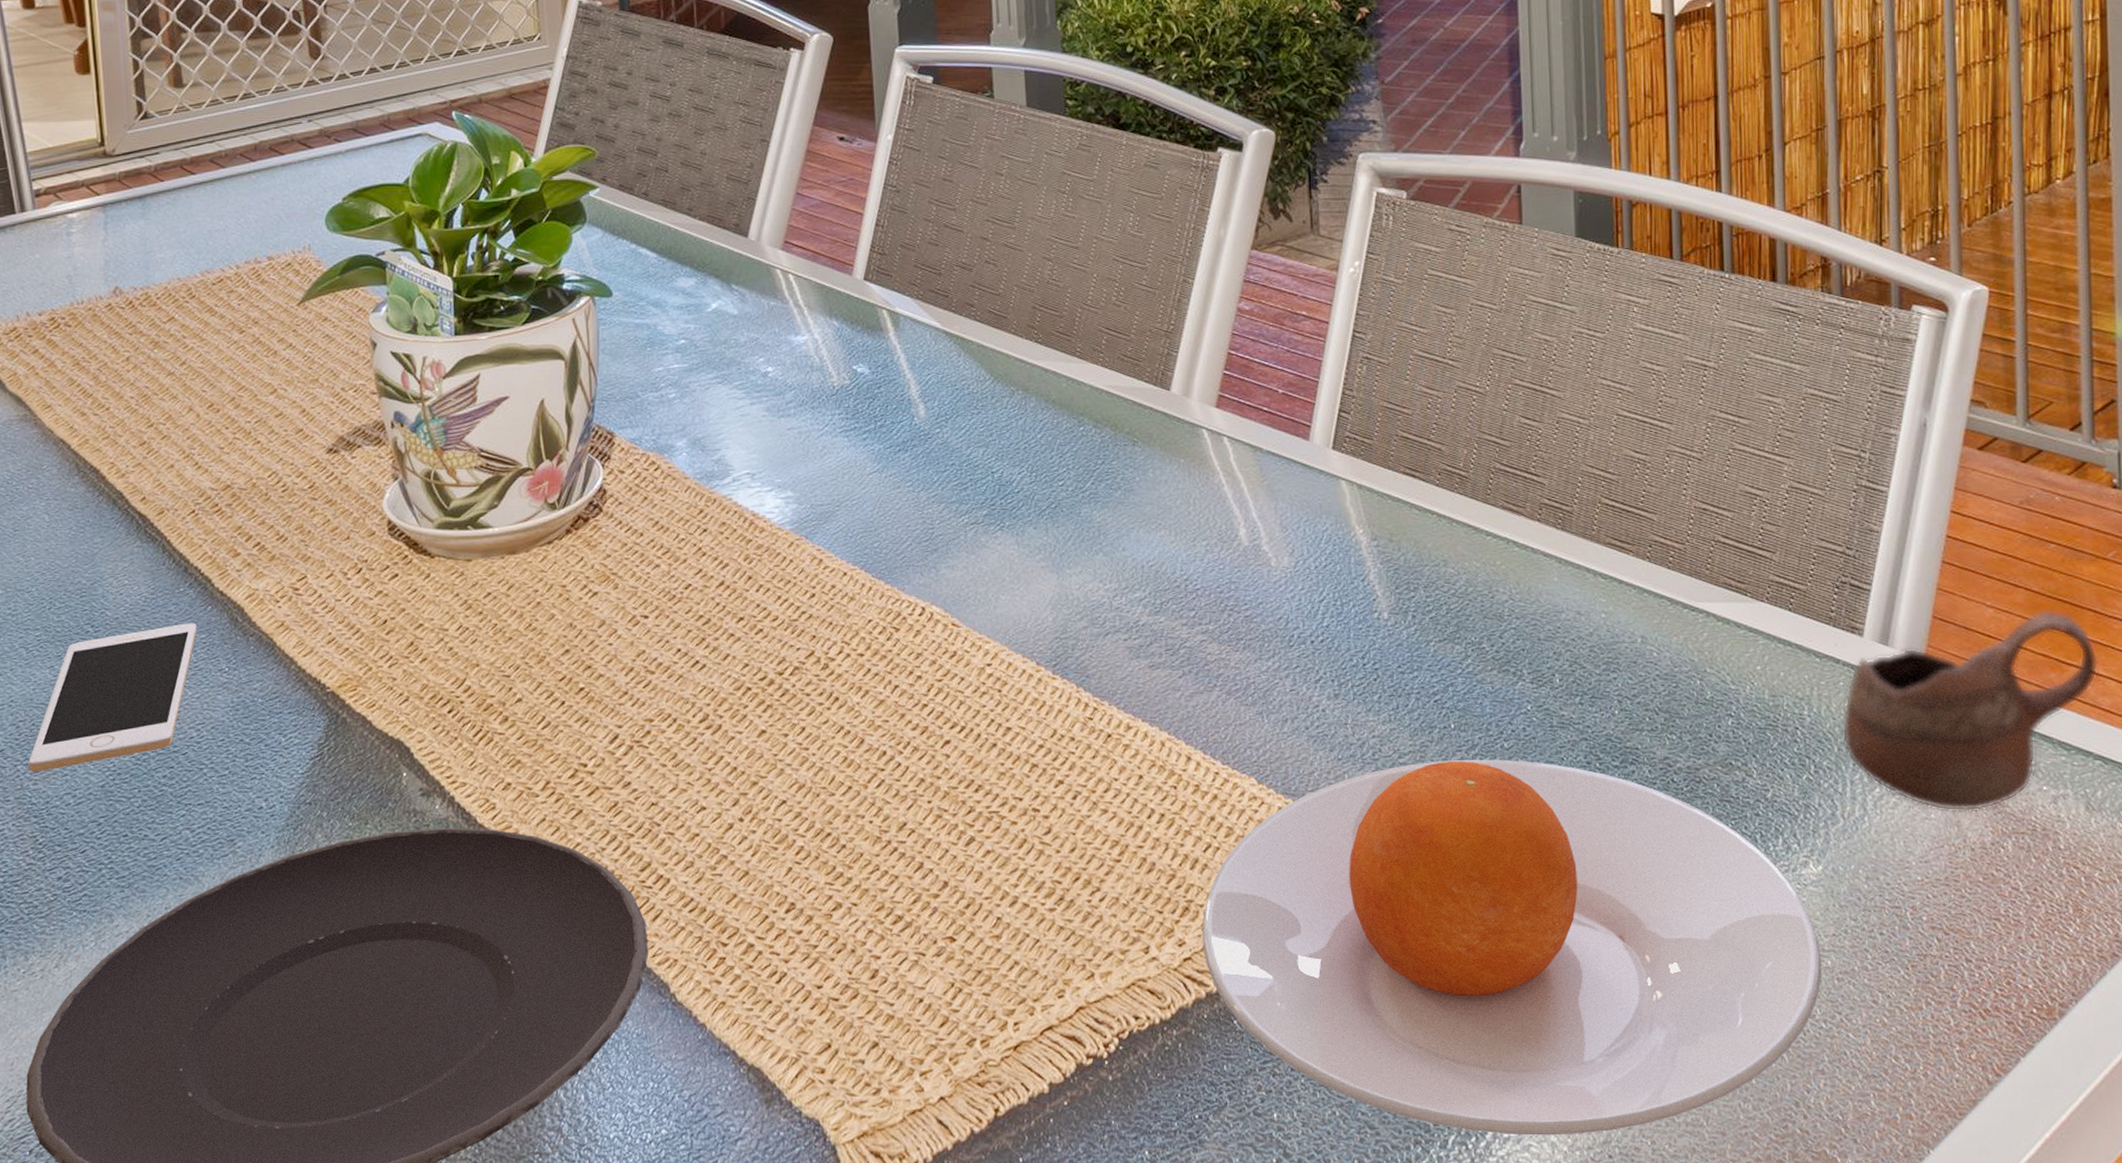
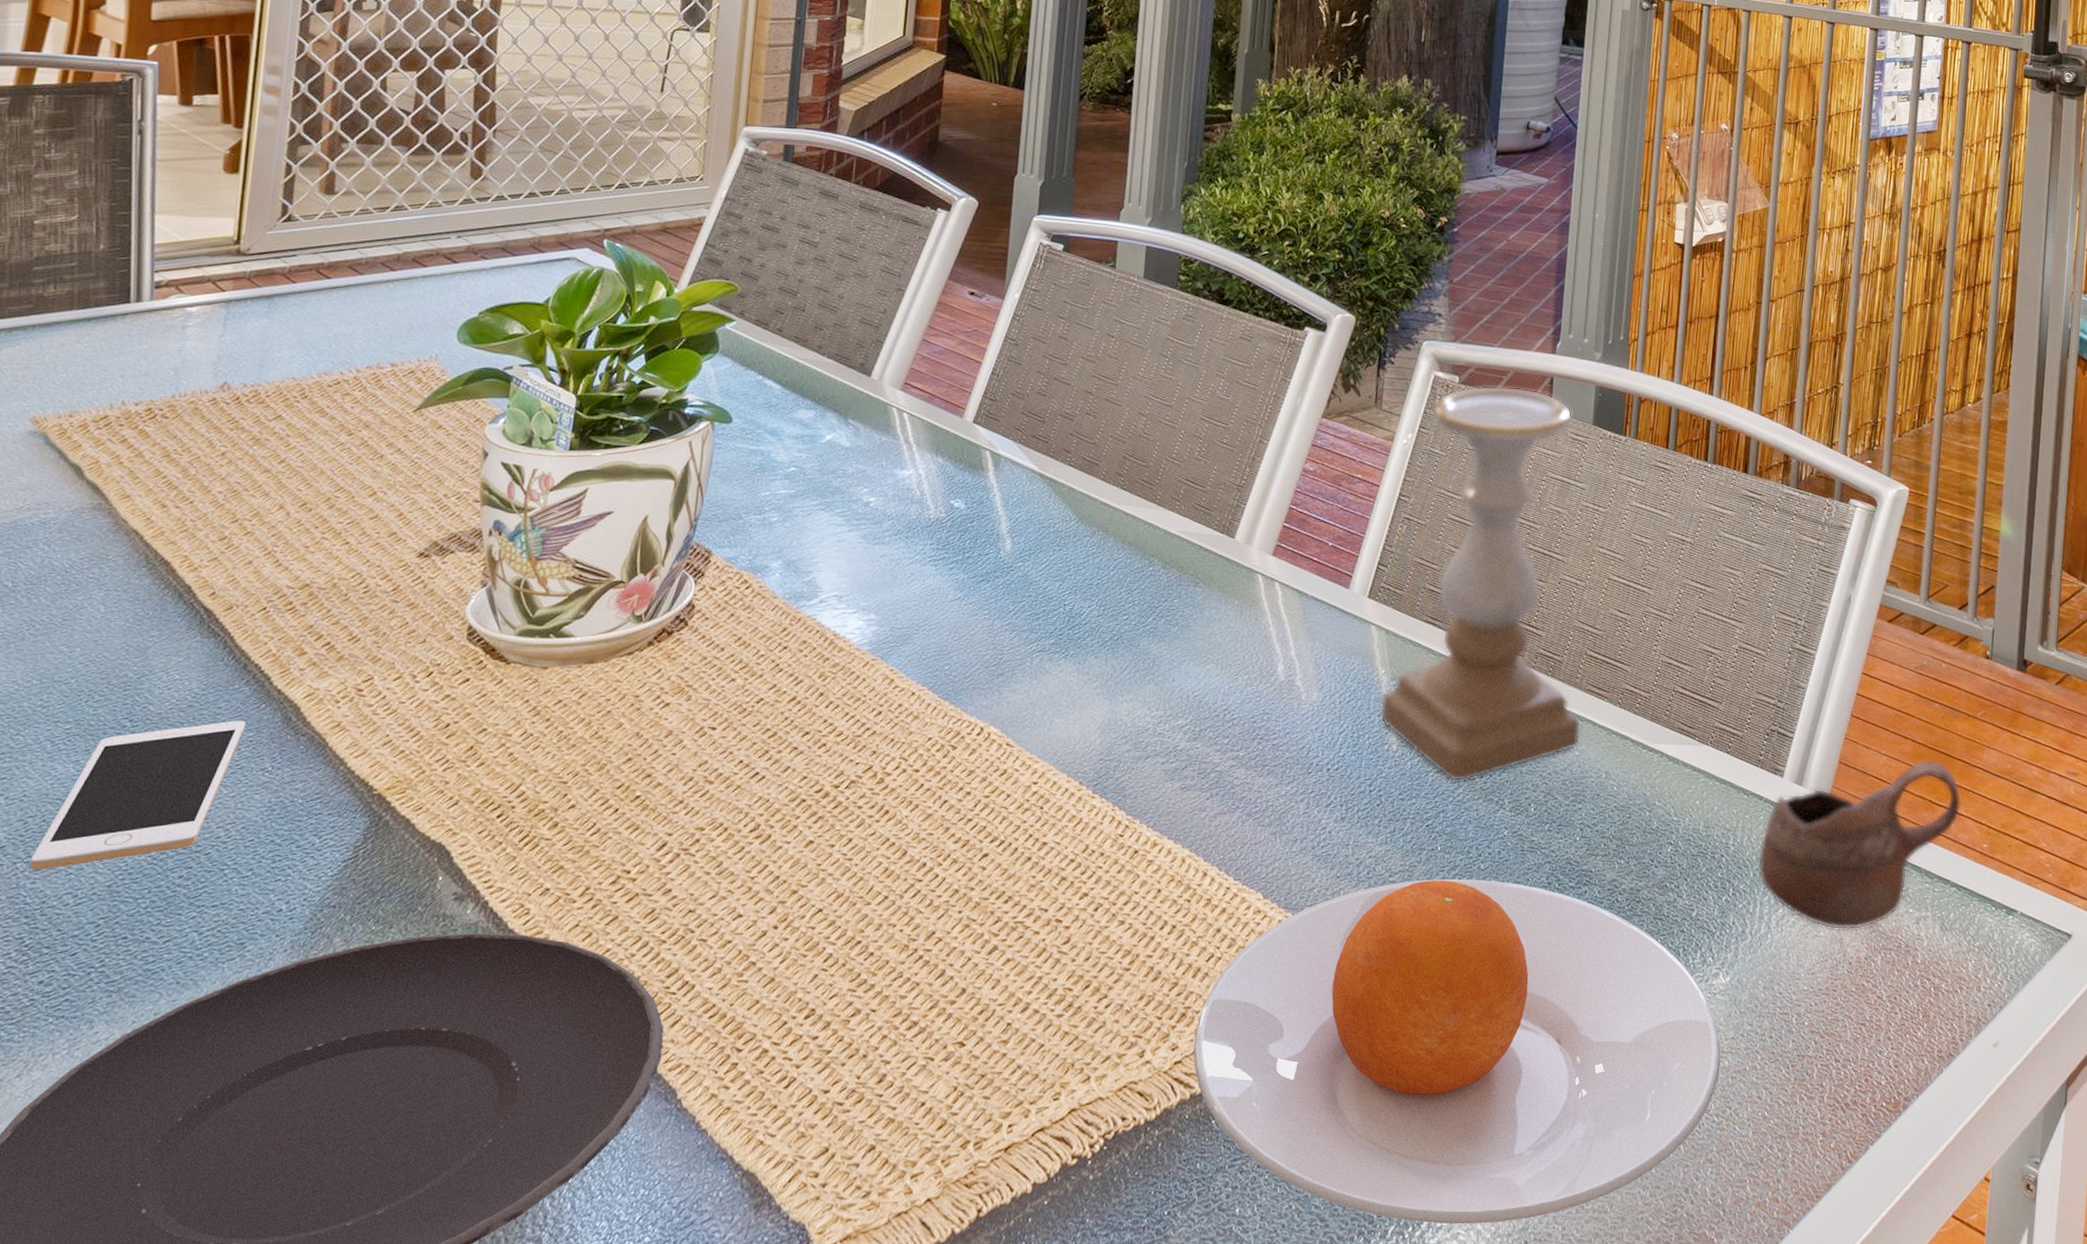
candle holder: none [1362,199,1605,652] -> present [1379,386,1582,782]

